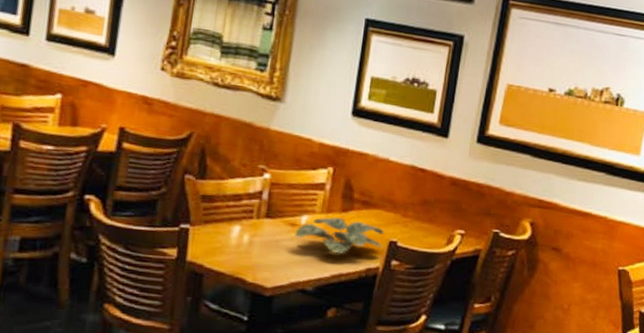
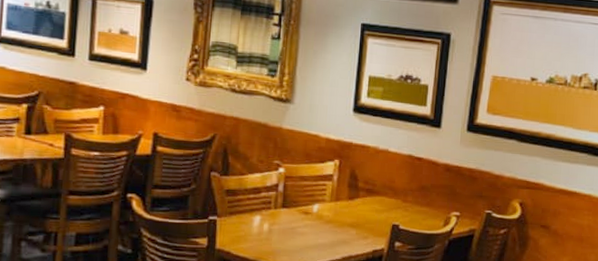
plant: present [295,216,384,254] -> none [308,204,387,238]

